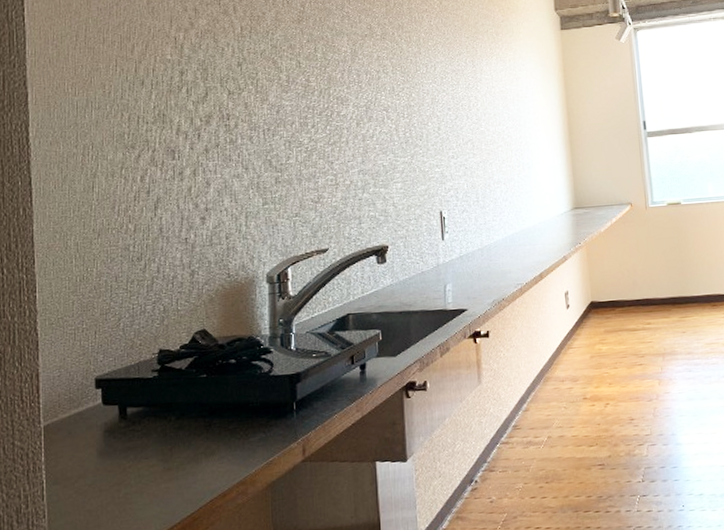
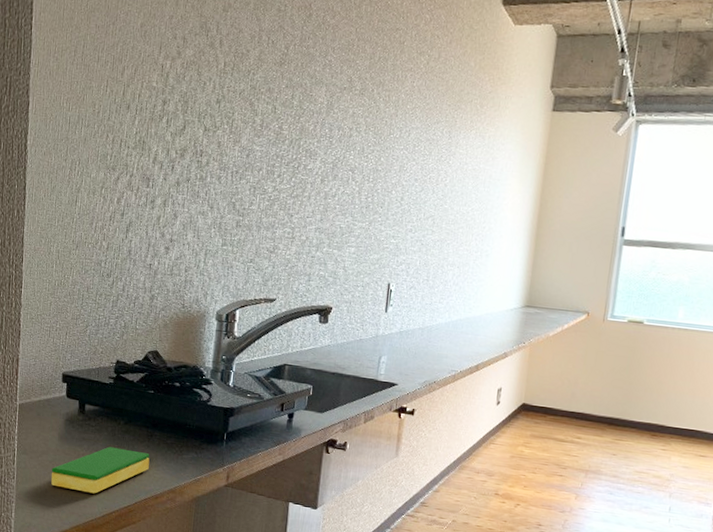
dish sponge: none [92,446,211,514] -> present [51,446,150,494]

